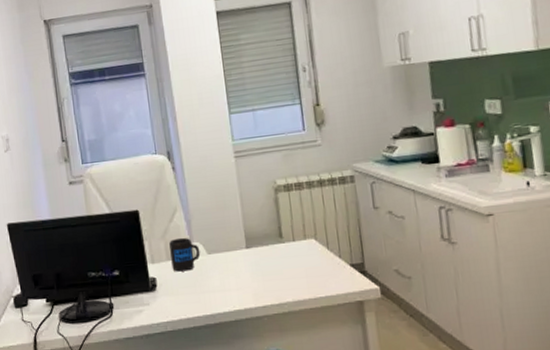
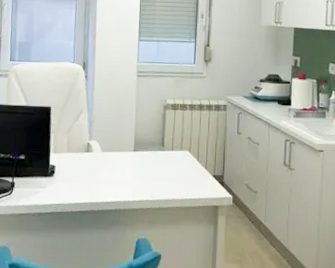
mug: present [169,237,201,272] -> none [70,134,96,163]

